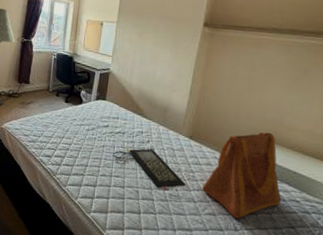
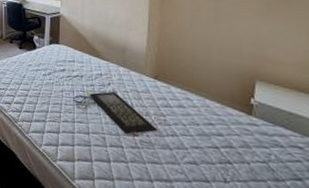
tote bag: present [202,132,281,219] -> none [177,67,278,169]

